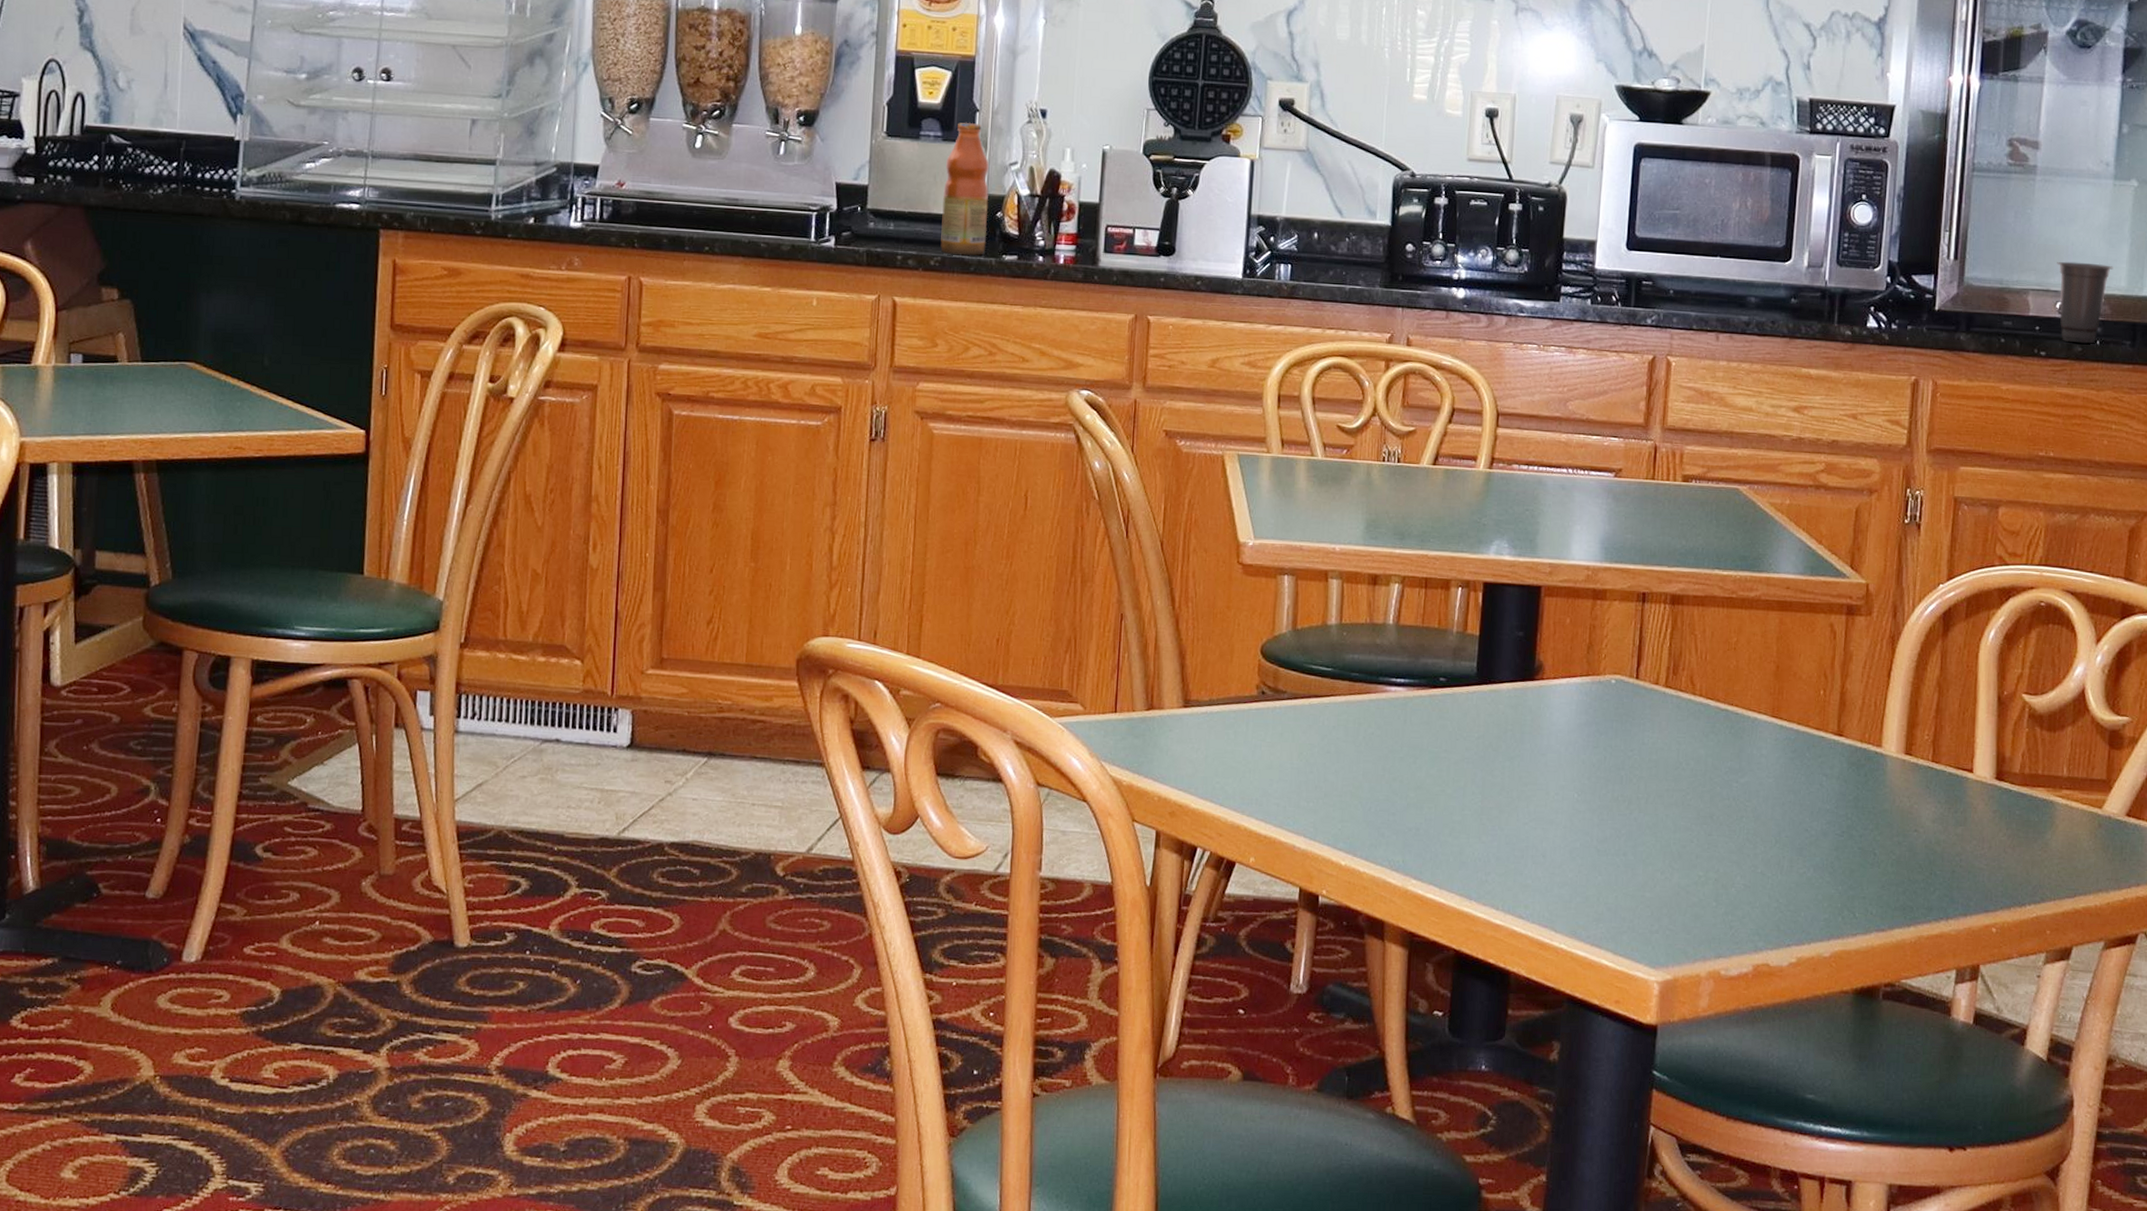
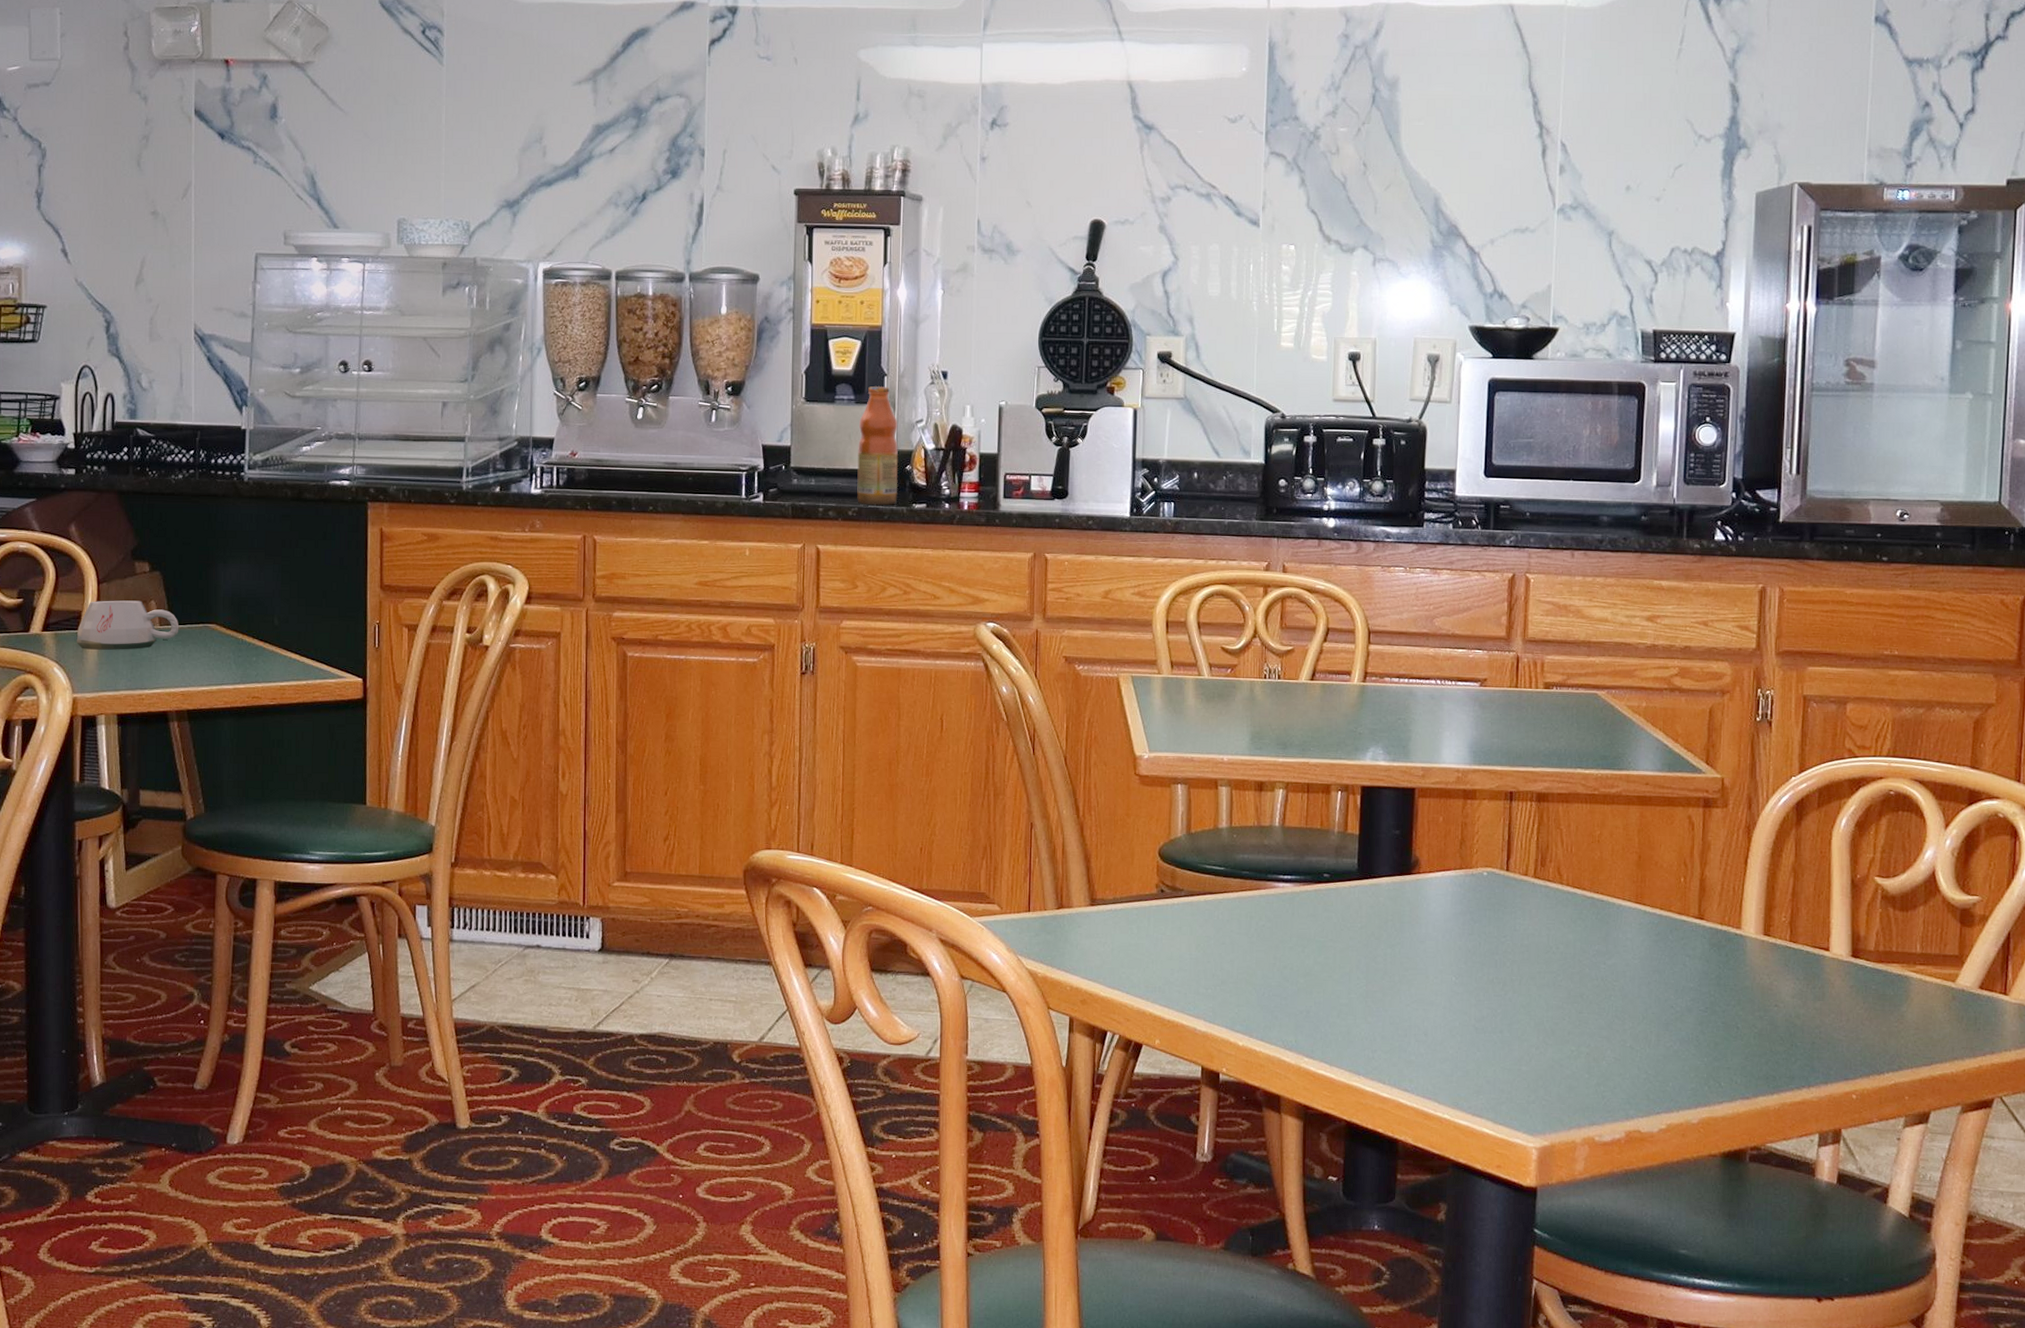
cup: none [27,331,151,389] -> present [76,600,179,650]
cup: present [2057,261,2113,344] -> none [1896,472,1951,548]

